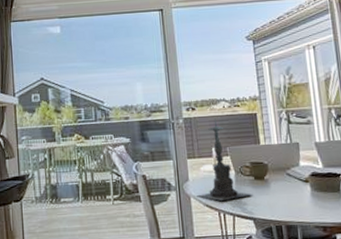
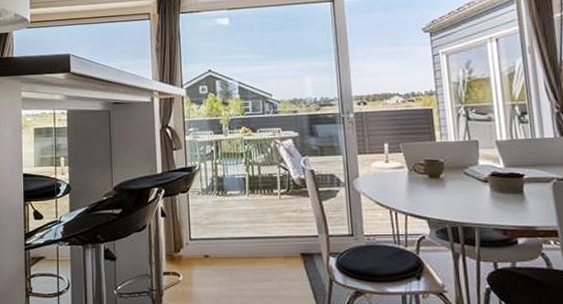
candle holder: present [195,118,253,201] -> none [366,113,427,199]

